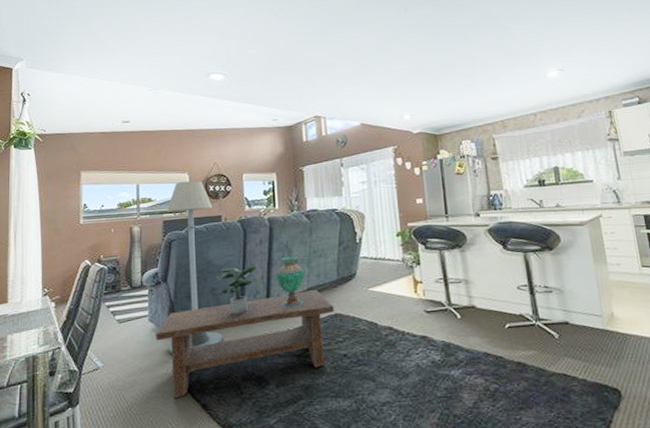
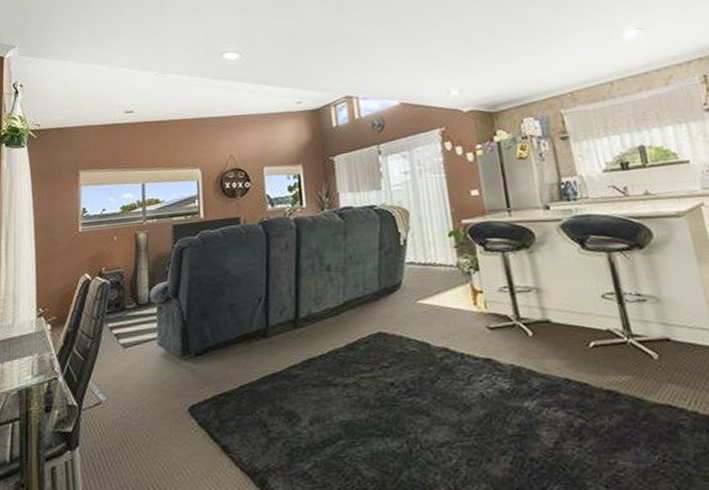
coffee table: present [156,290,334,399] -> none [166,304,377,439]
floor lamp: present [166,180,223,354] -> none [176,177,245,385]
potted plant: present [216,265,258,314] -> none [235,275,284,335]
decorative urn: present [276,257,305,307] -> none [306,264,340,326]

